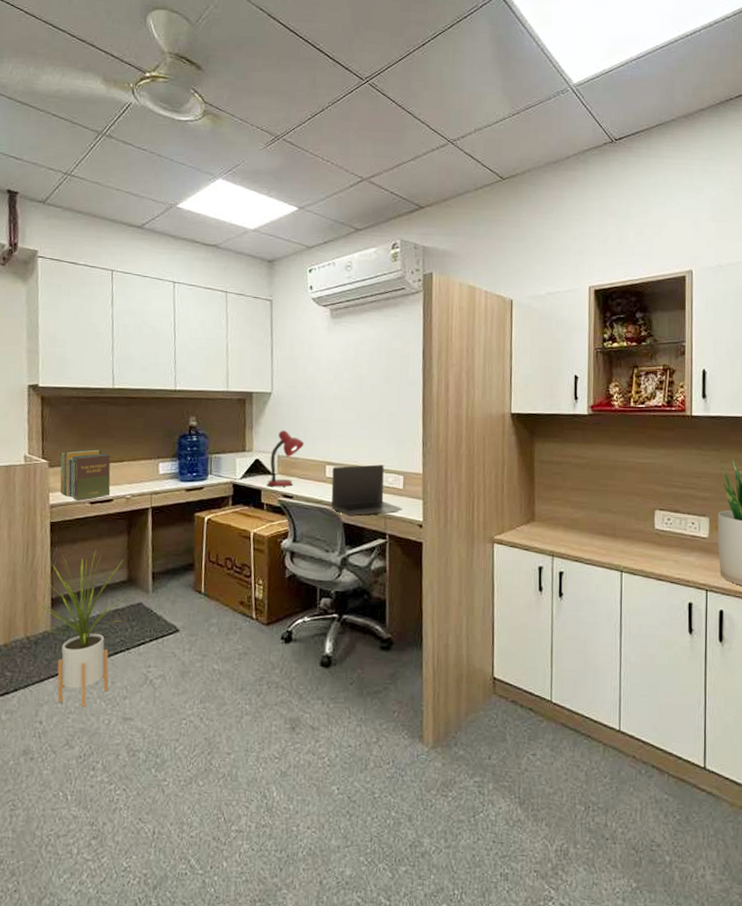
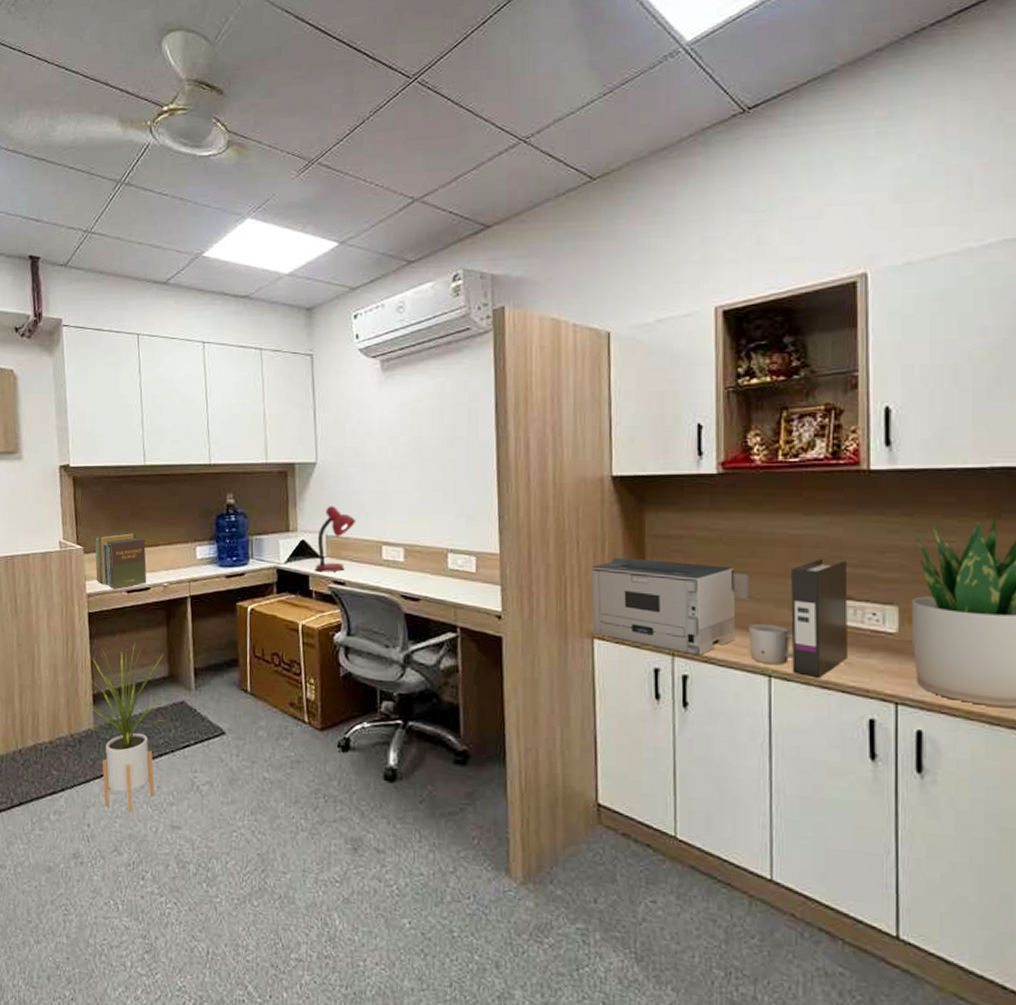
laptop computer: present [331,464,403,517] -> none [389,544,477,606]
printer: none [493,478,609,556] -> present [590,557,750,656]
mug: none [607,530,639,563] -> present [749,623,794,665]
binder: none [637,481,676,573] -> present [791,558,849,679]

